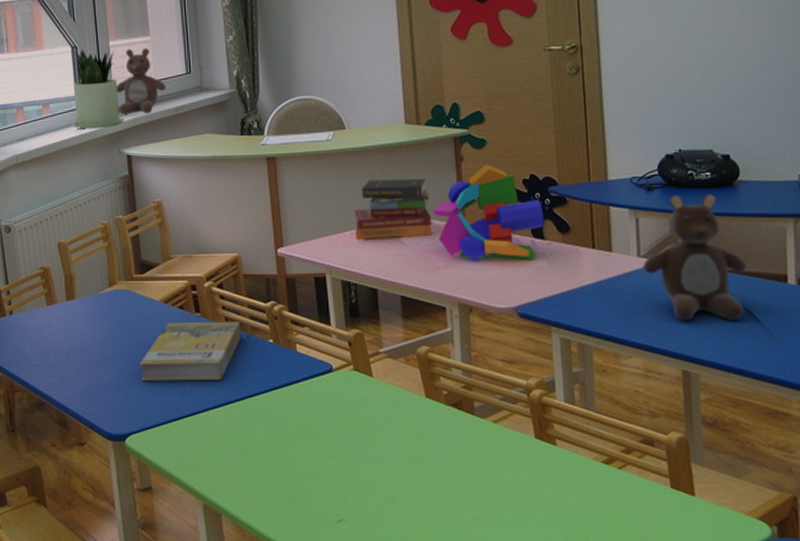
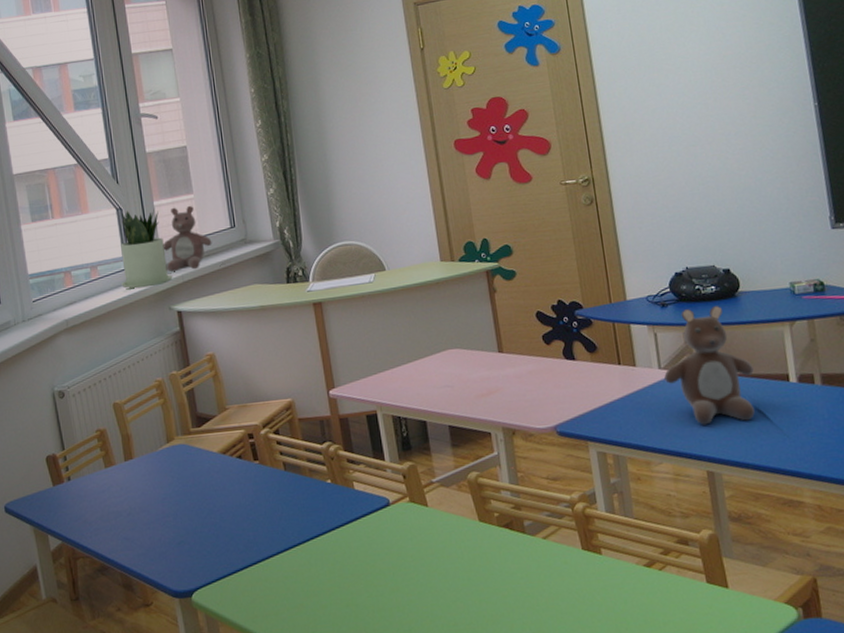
book: present [139,321,242,381] -> none [201,465,301,534]
books: present [354,178,433,240] -> none [399,311,473,376]
toy block set: present [433,164,545,260] -> none [472,293,574,385]

